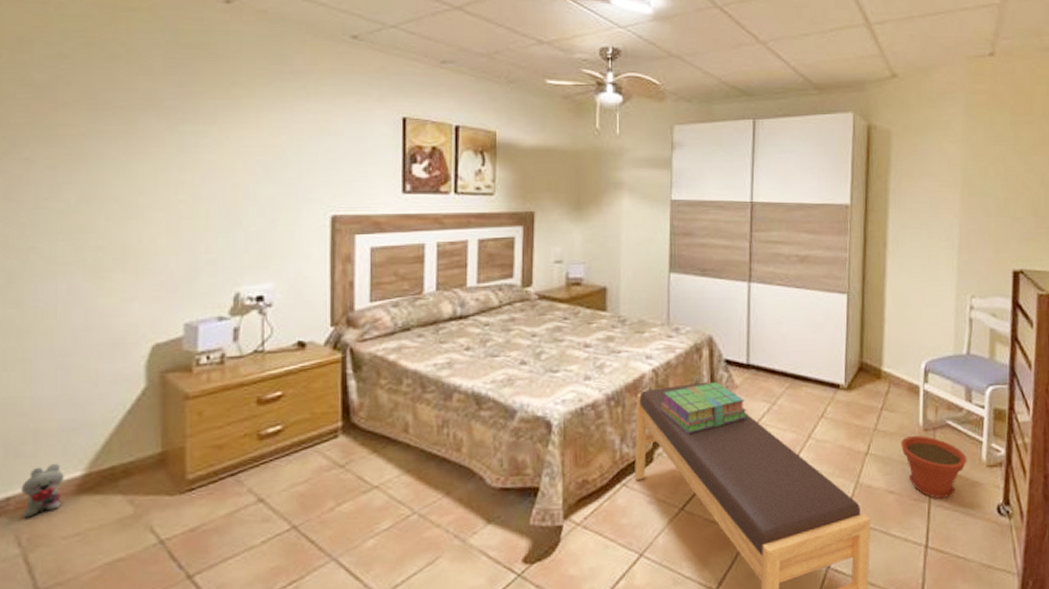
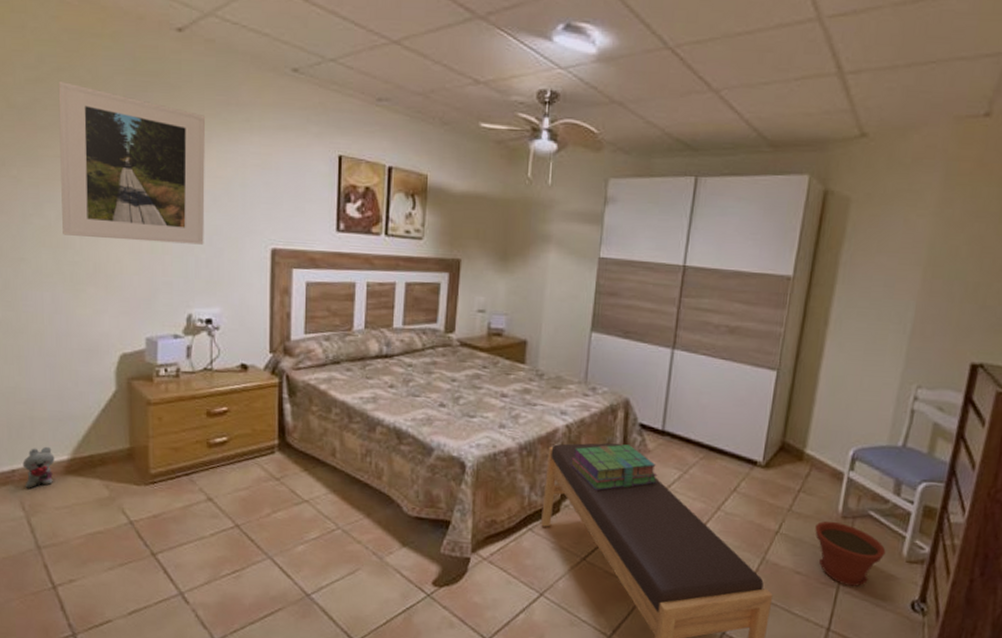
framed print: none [85,55,256,219] -> present [58,80,205,245]

